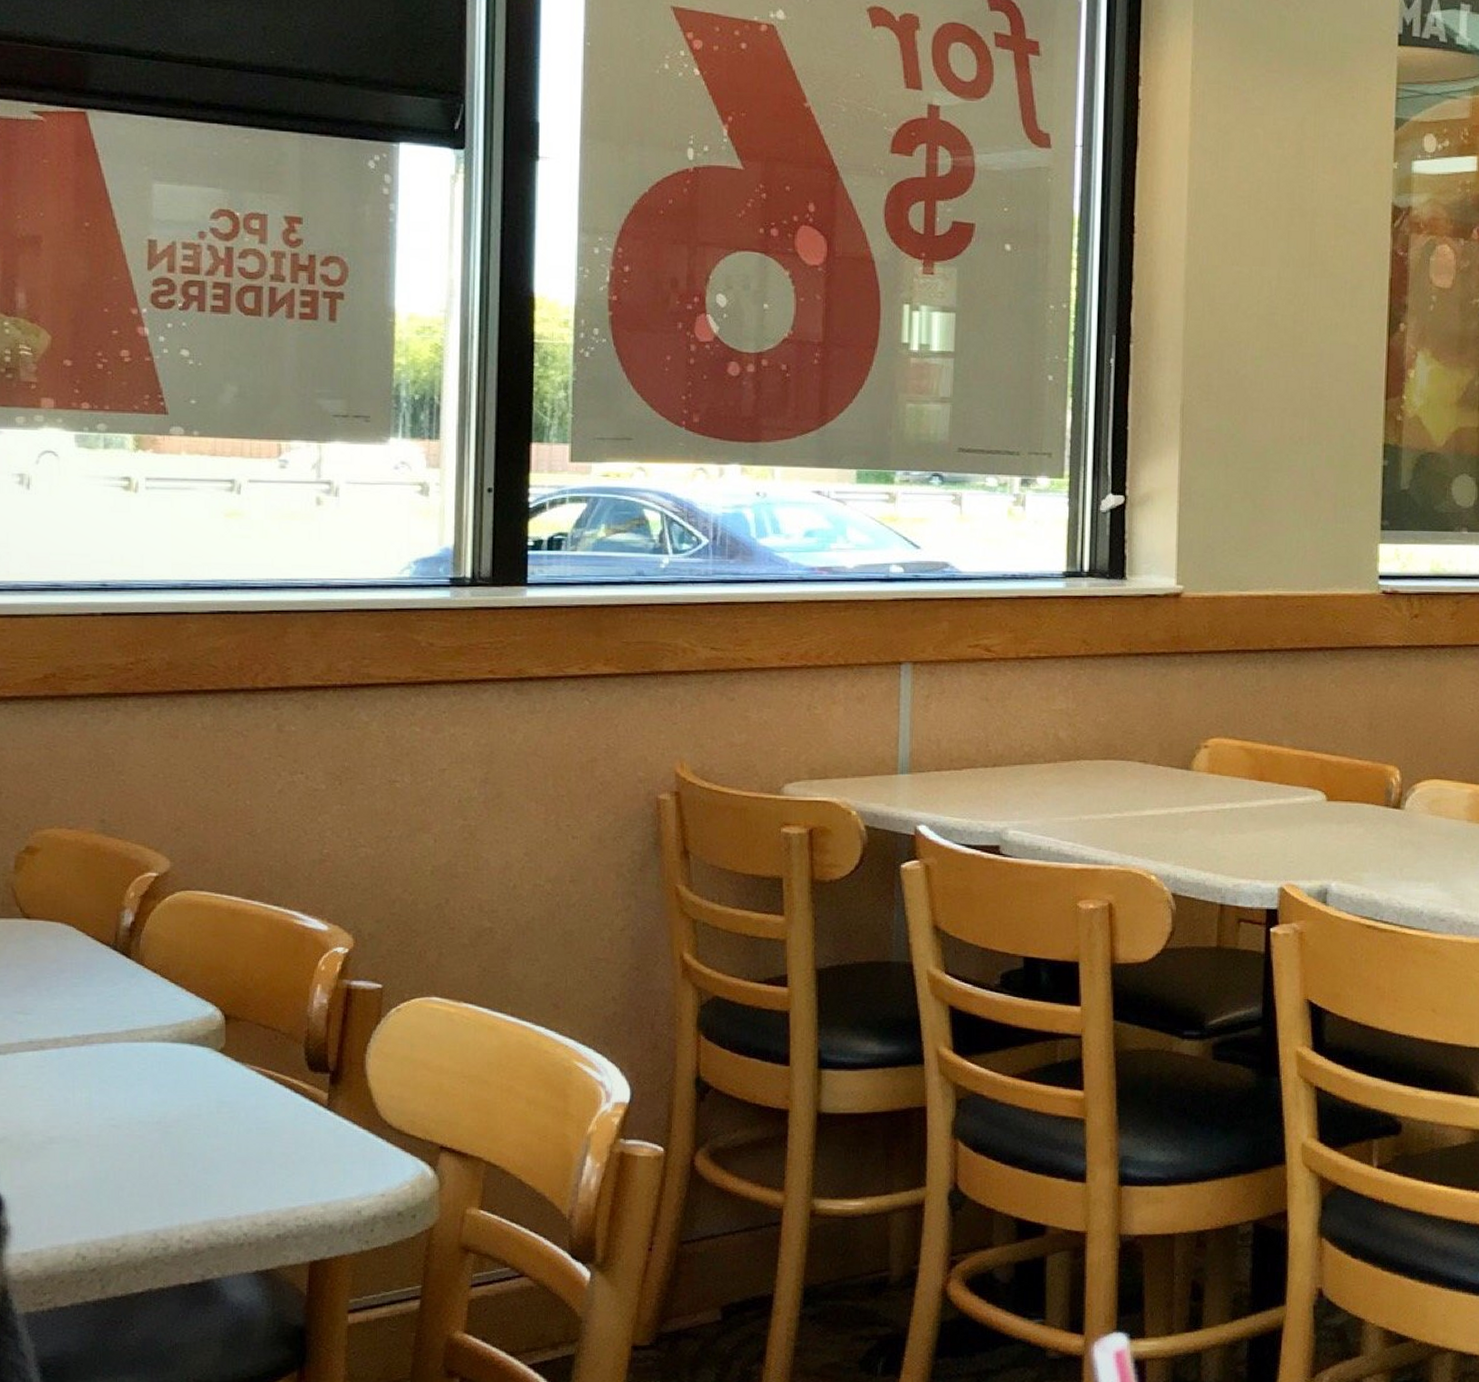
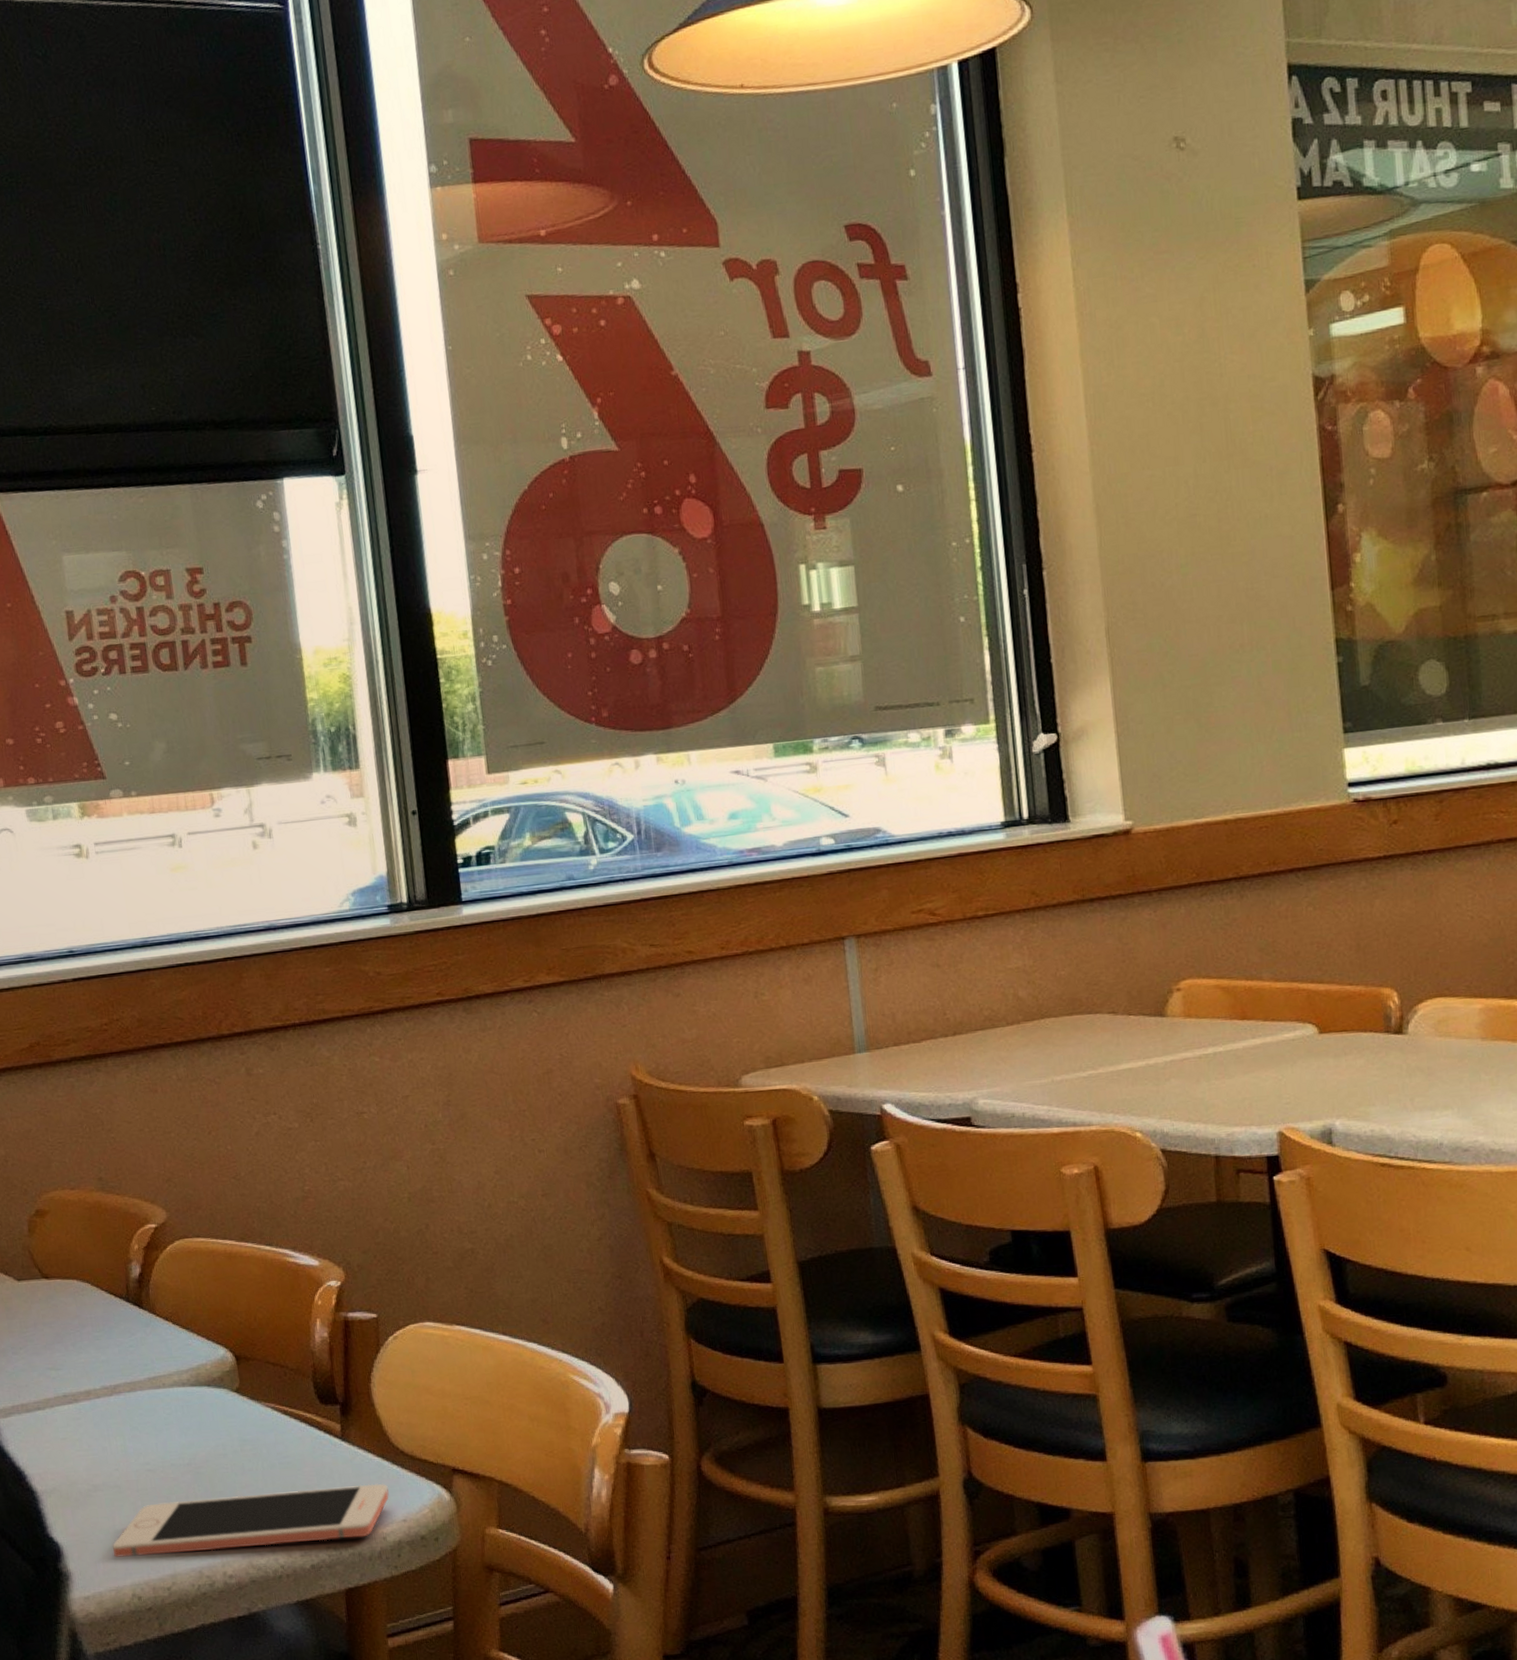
cell phone: none [61,1156,370,1214] -> present [113,1483,389,1557]

